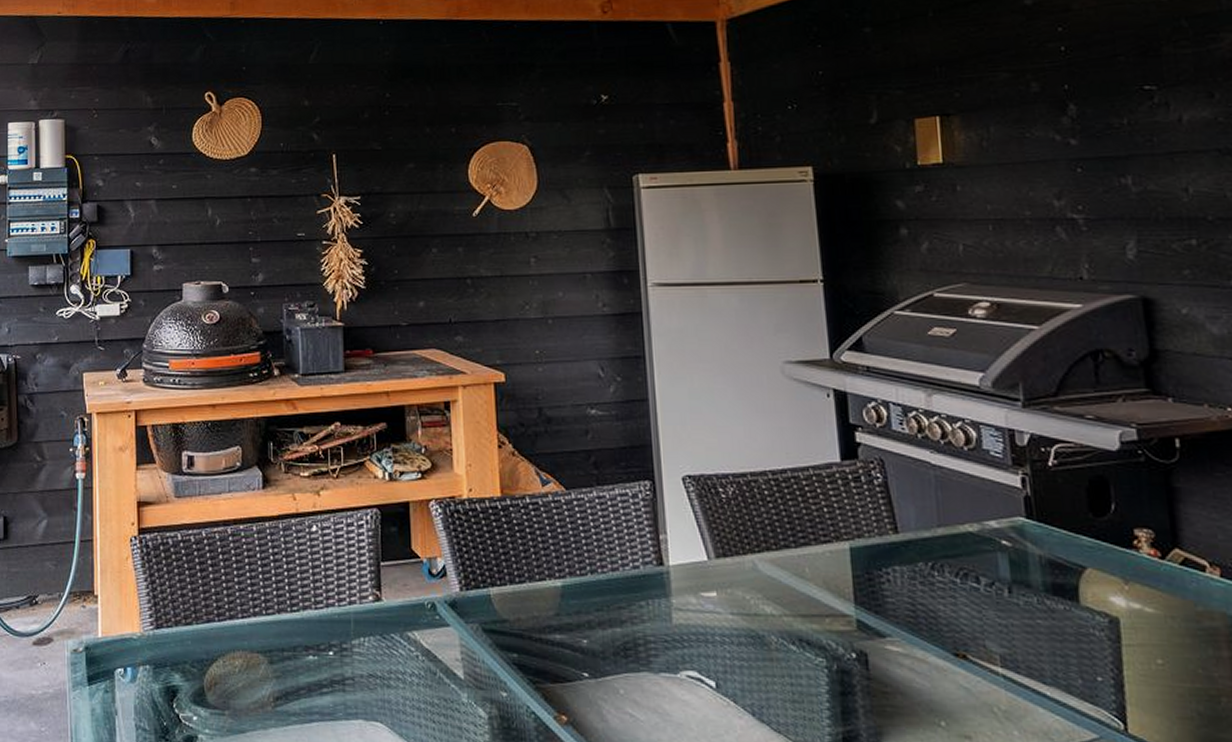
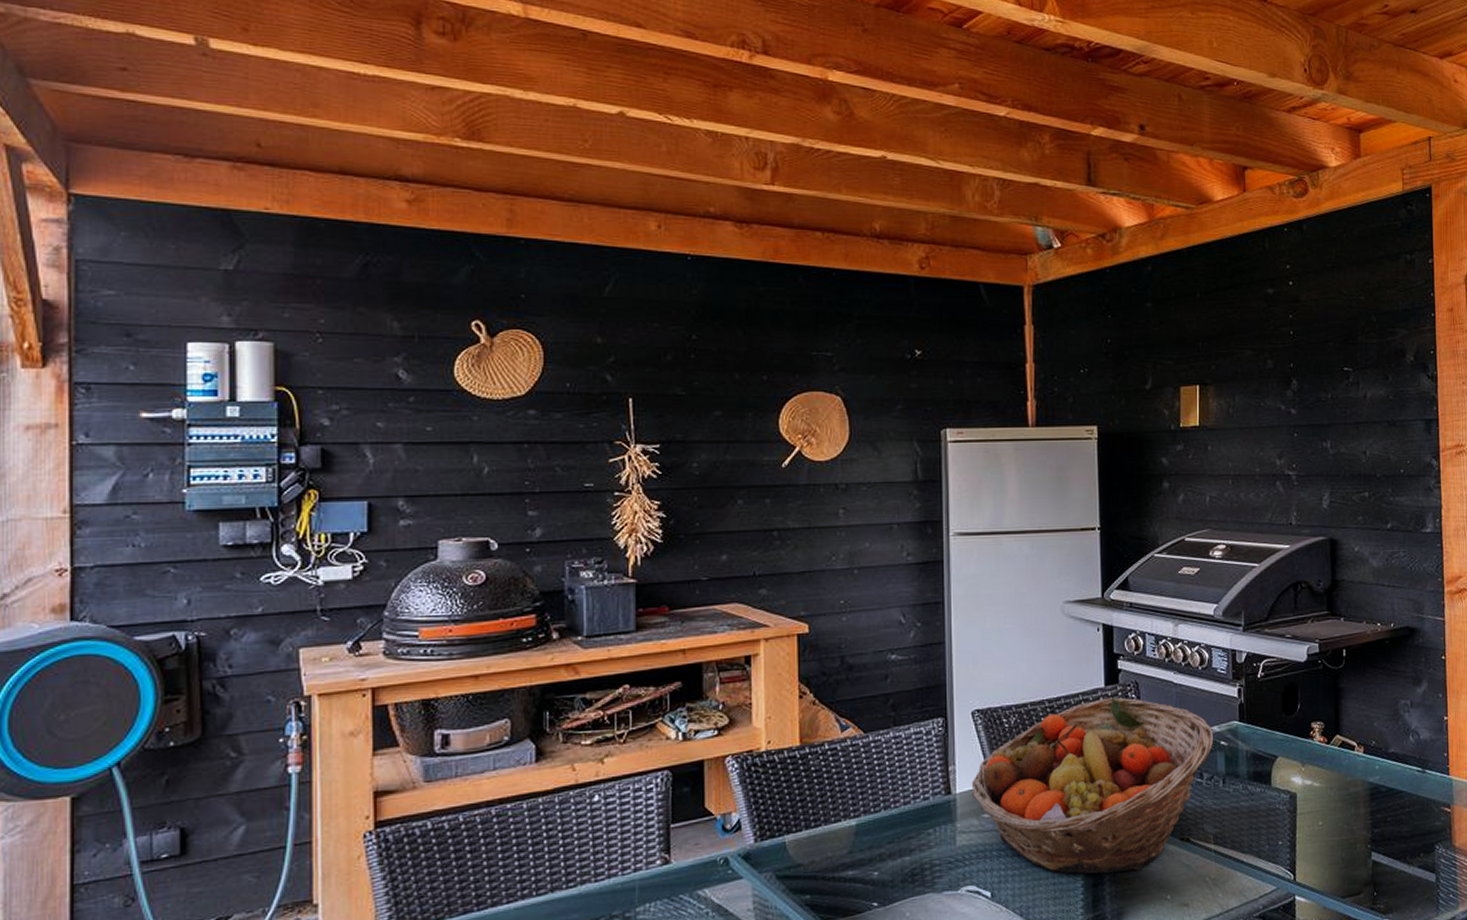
fruit basket: none [686,475,992,685] -> present [971,697,1214,874]

